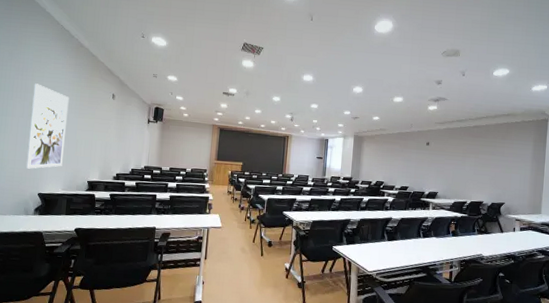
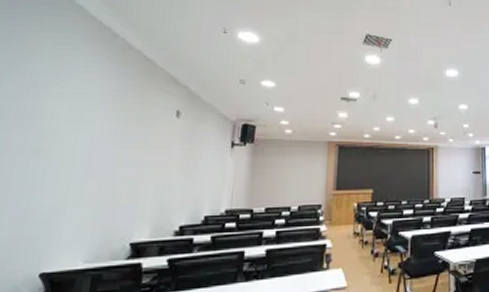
wall art: present [25,83,69,169] -> none [19,103,106,236]

